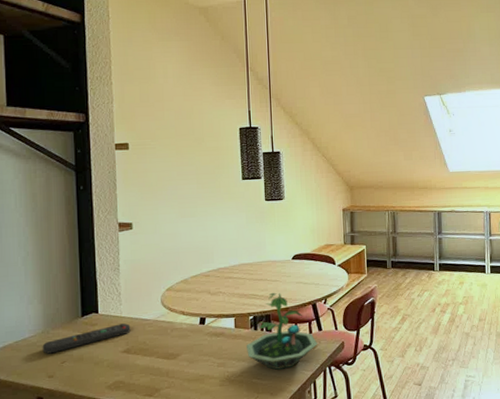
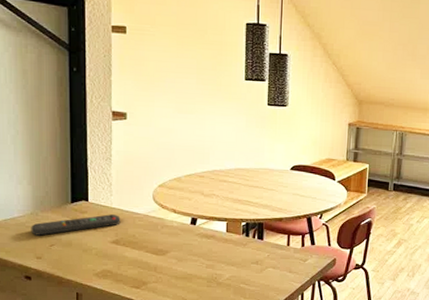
terrarium: present [247,292,318,370] -> none [237,201,309,278]

